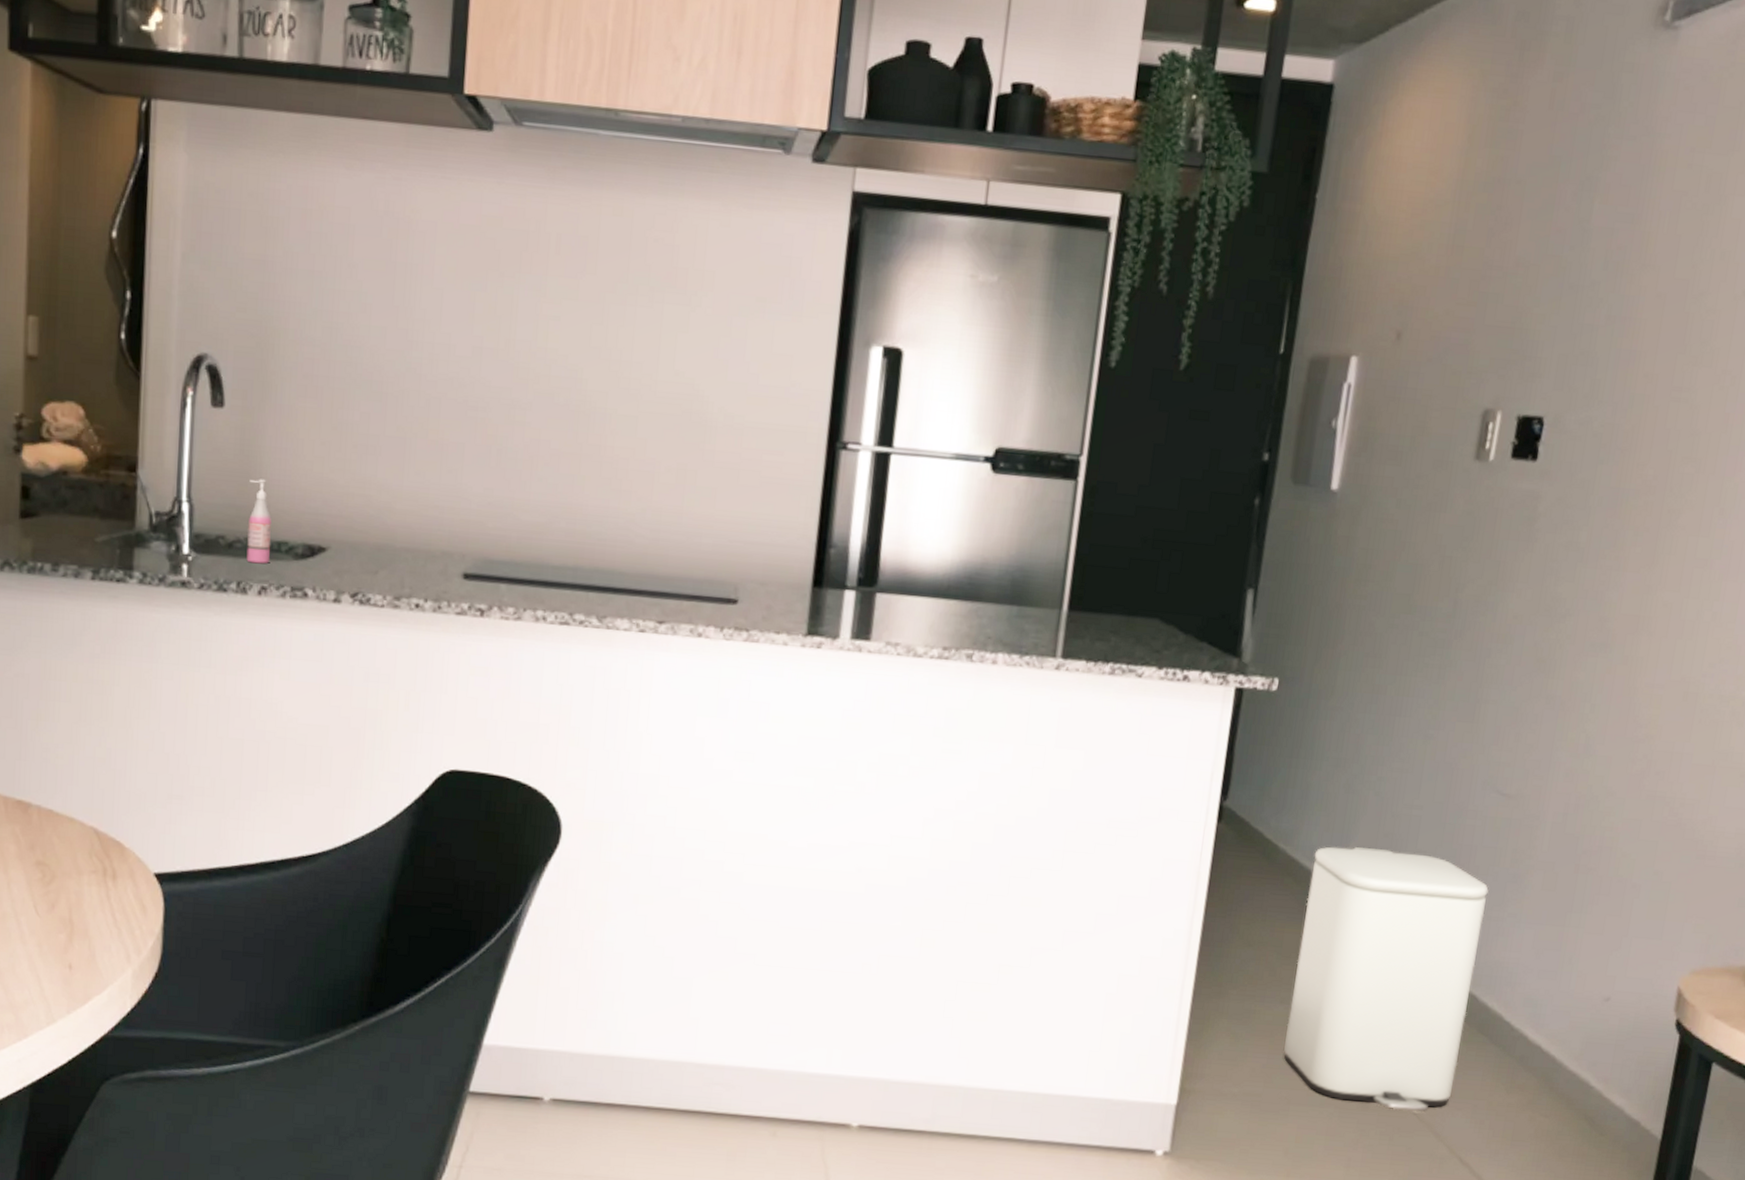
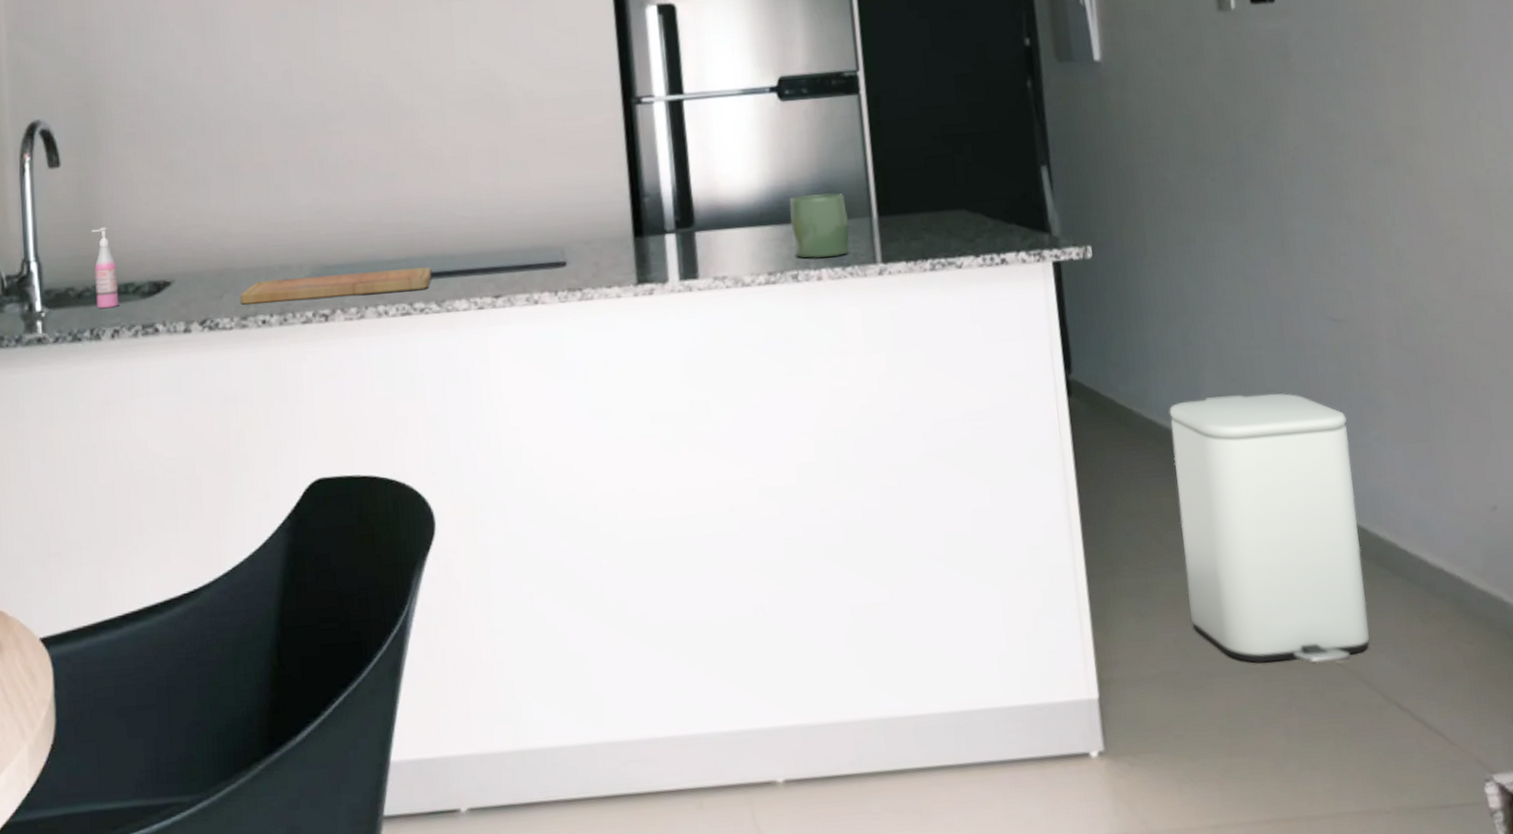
cutting board: none [395,563,598,602] -> present [240,267,432,305]
mug: none [974,574,1039,644] -> present [789,193,850,259]

